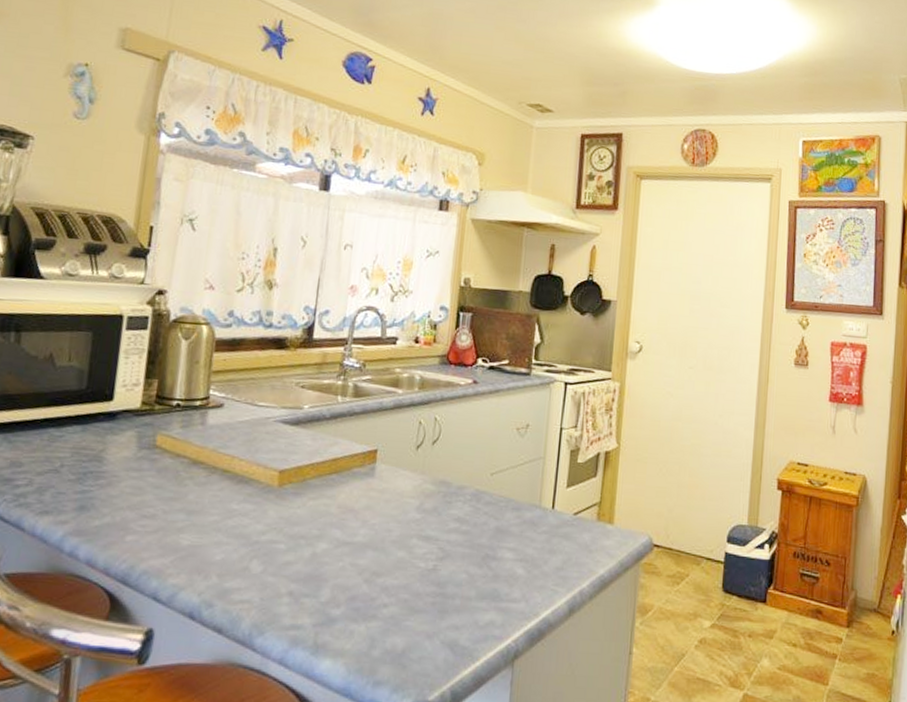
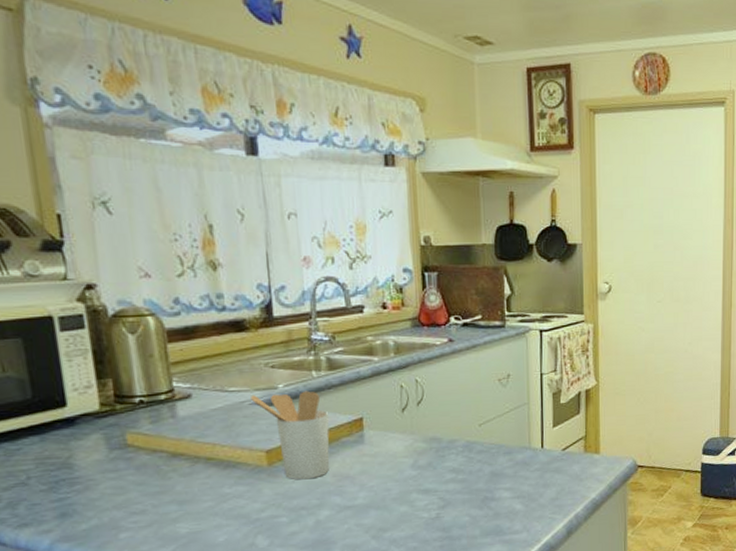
utensil holder: none [275,412,346,507] -> present [249,391,330,480]

